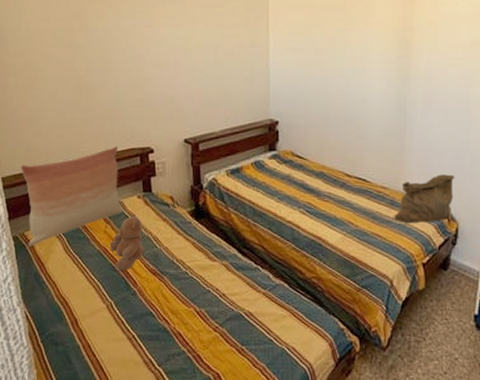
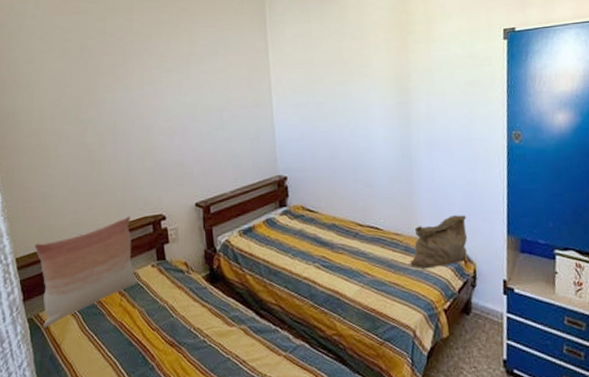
teddy bear: present [109,213,146,271] -> none [125,283,163,345]

